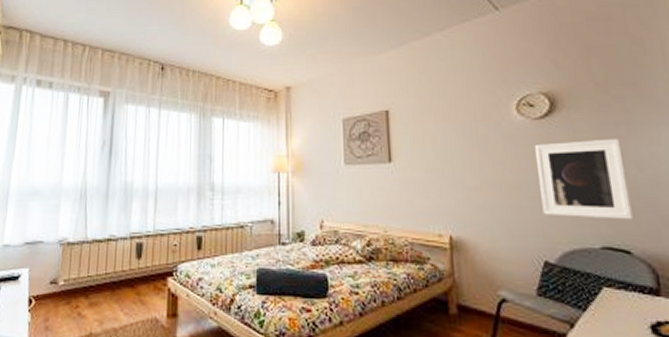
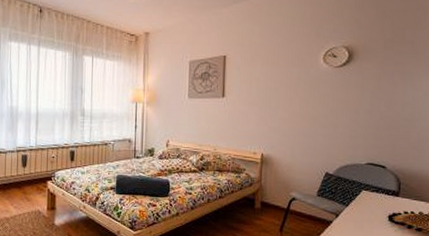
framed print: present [534,138,633,220] -> none [330,84,394,144]

